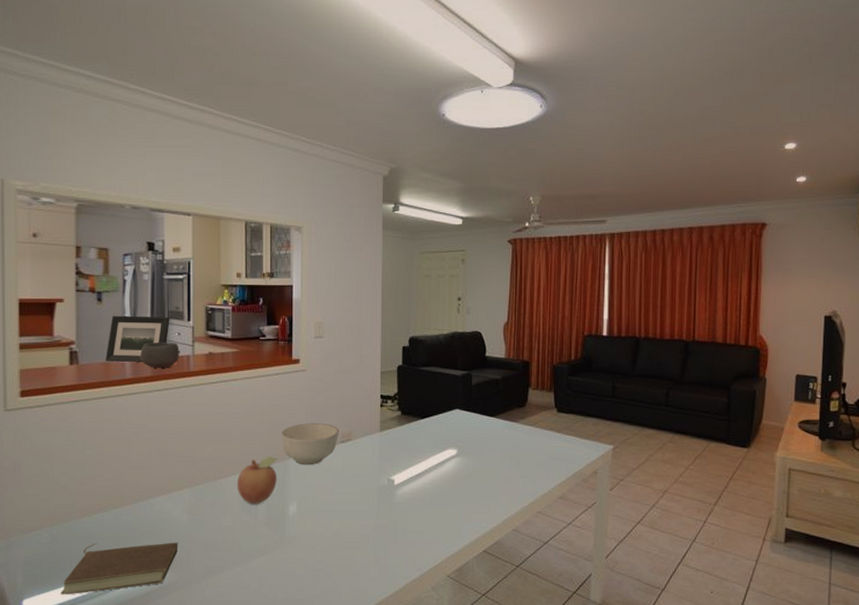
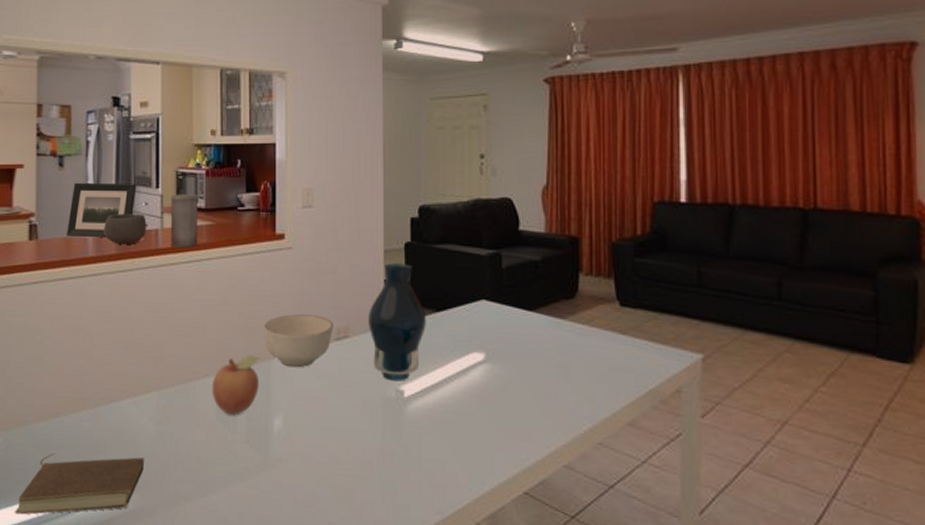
canister: none [200,326,226,372] -> present [170,194,199,249]
vase: none [367,382,413,473] -> present [368,263,426,382]

